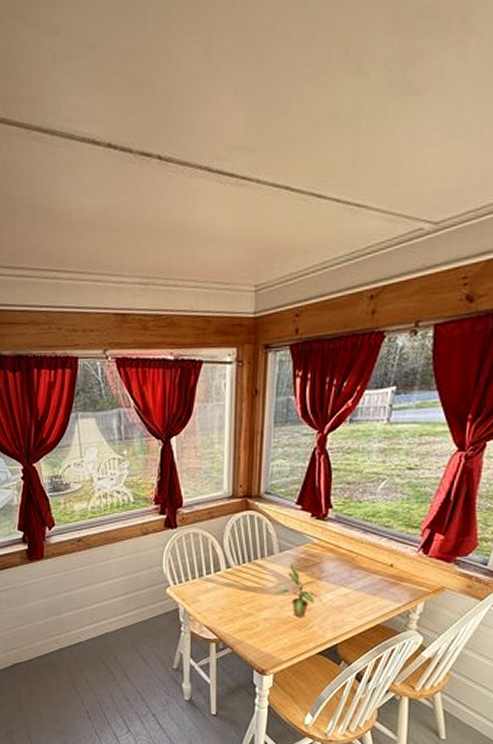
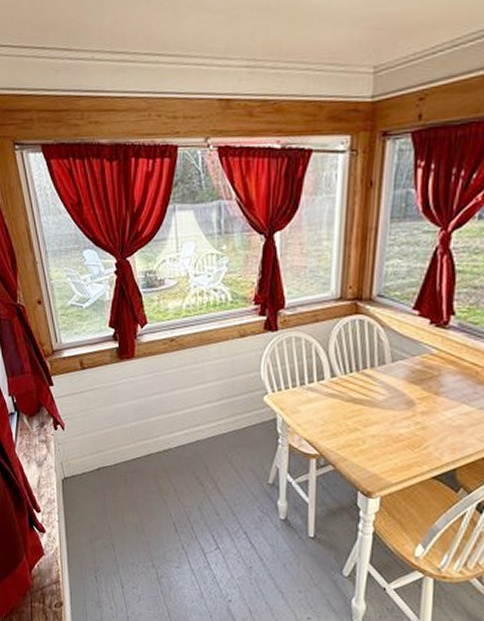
potted plant: present [273,565,322,617] -> none [383,377,440,436]

